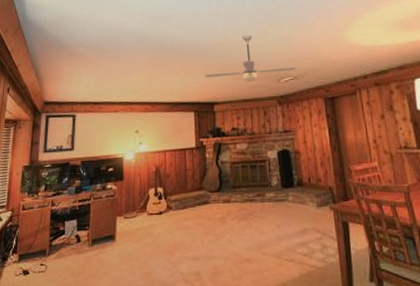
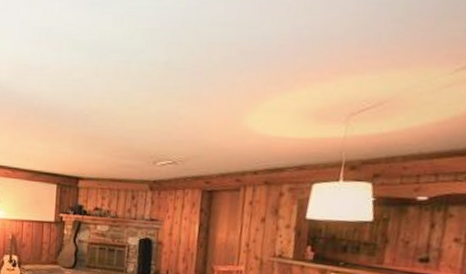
ceiling fan: present [204,34,296,82] -> none [72,103,177,160]

